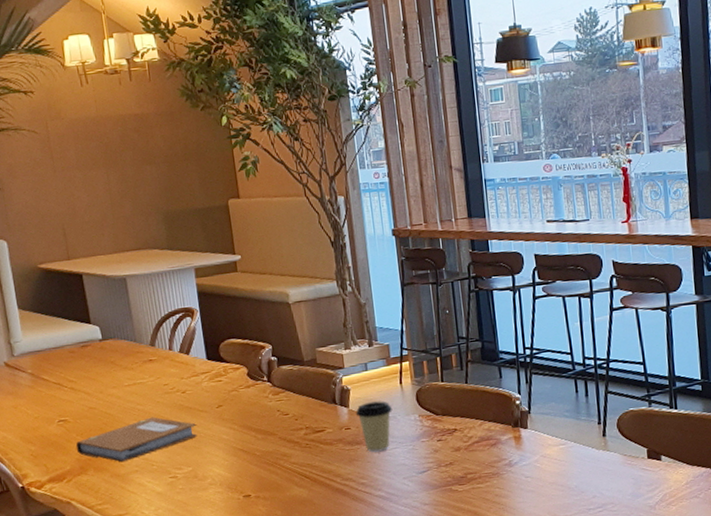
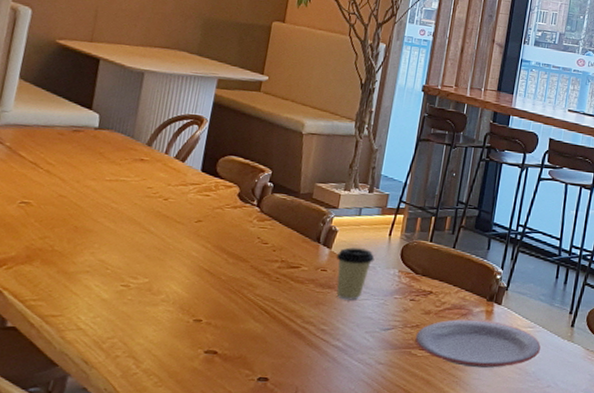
notebook: present [75,417,198,463] -> none [29,218,168,260]
plate: none [452,445,578,493] -> present [415,319,541,368]

